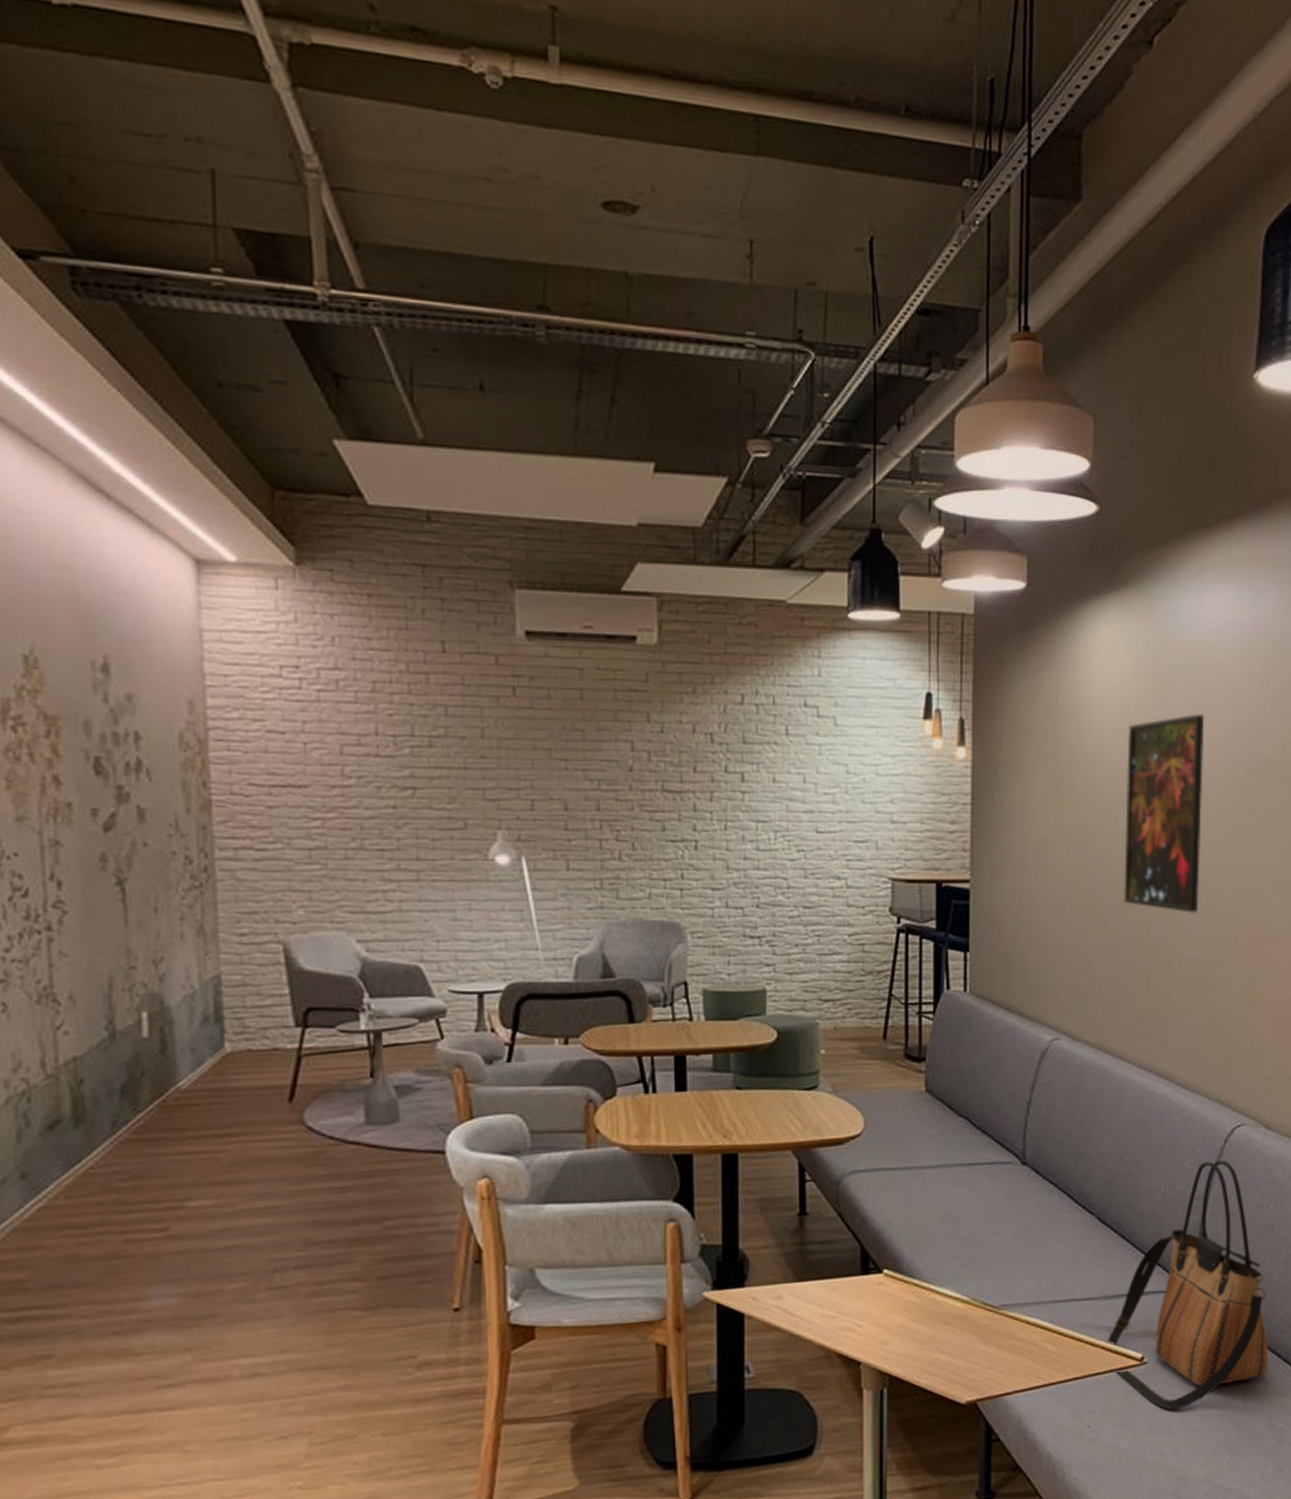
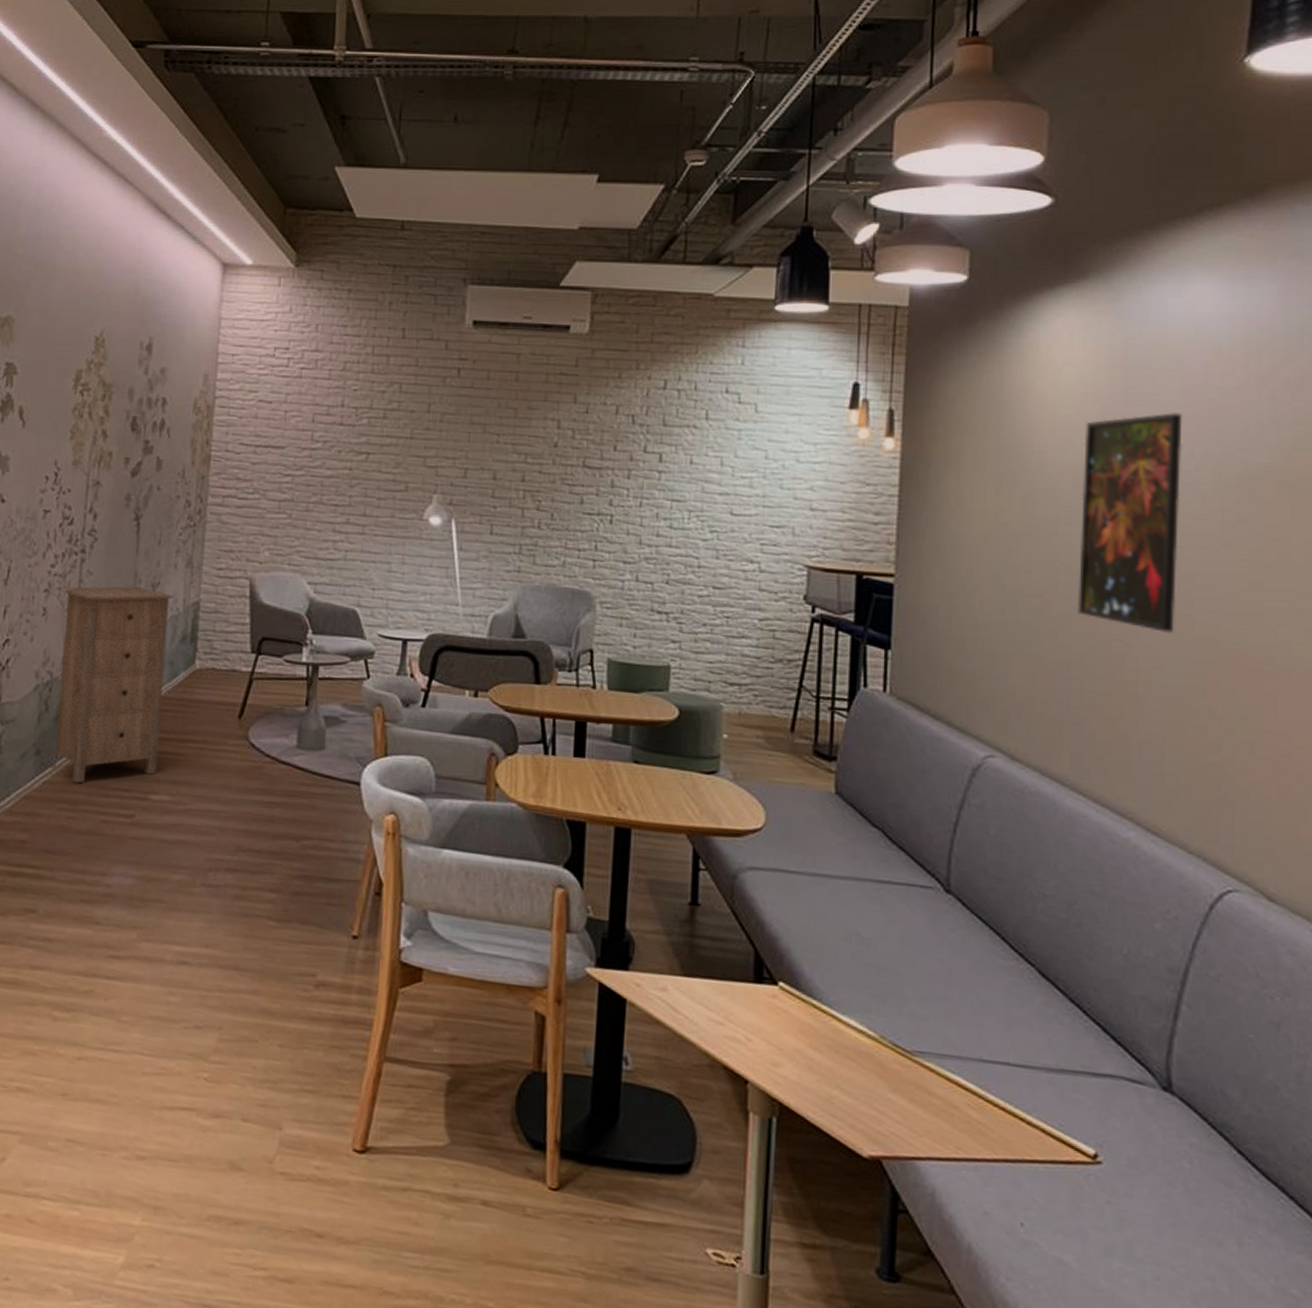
storage cabinet: none [27,965,192,1204] -> present [47,586,174,784]
tote bag: present [1106,1160,1269,1410] -> none [1046,928,1276,1234]

